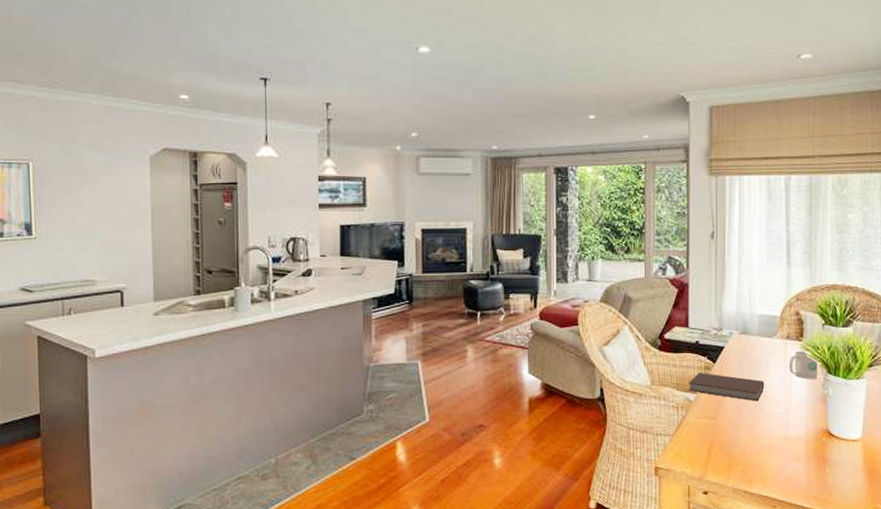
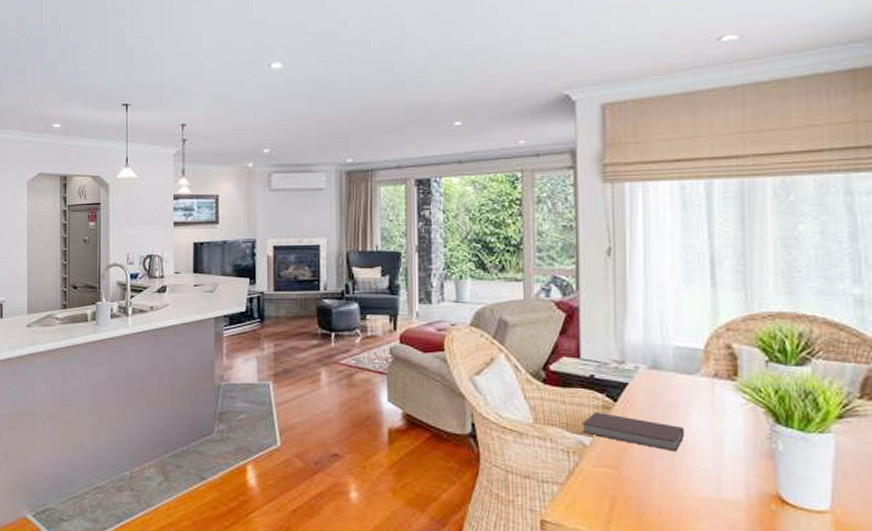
mug: present [788,350,818,379] -> none [718,392,760,429]

